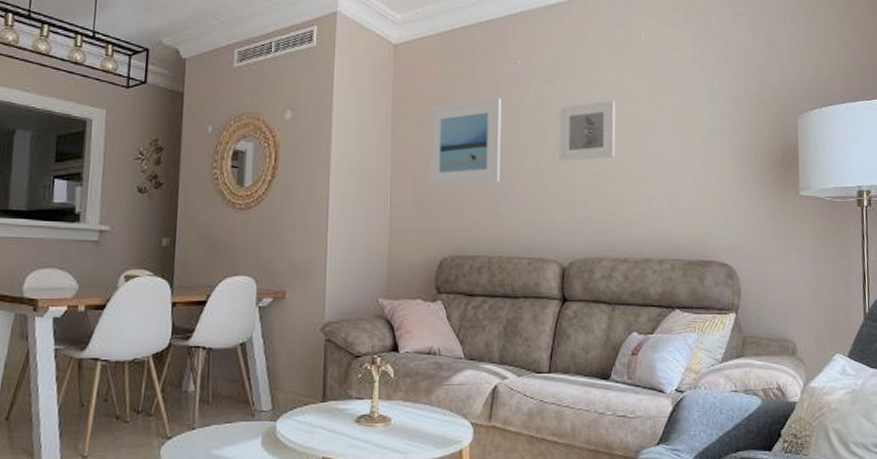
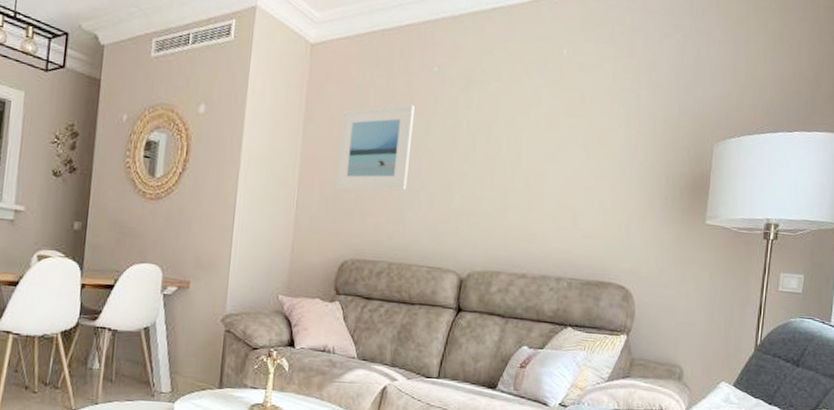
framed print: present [559,100,616,162] -> none [467,114,529,174]

